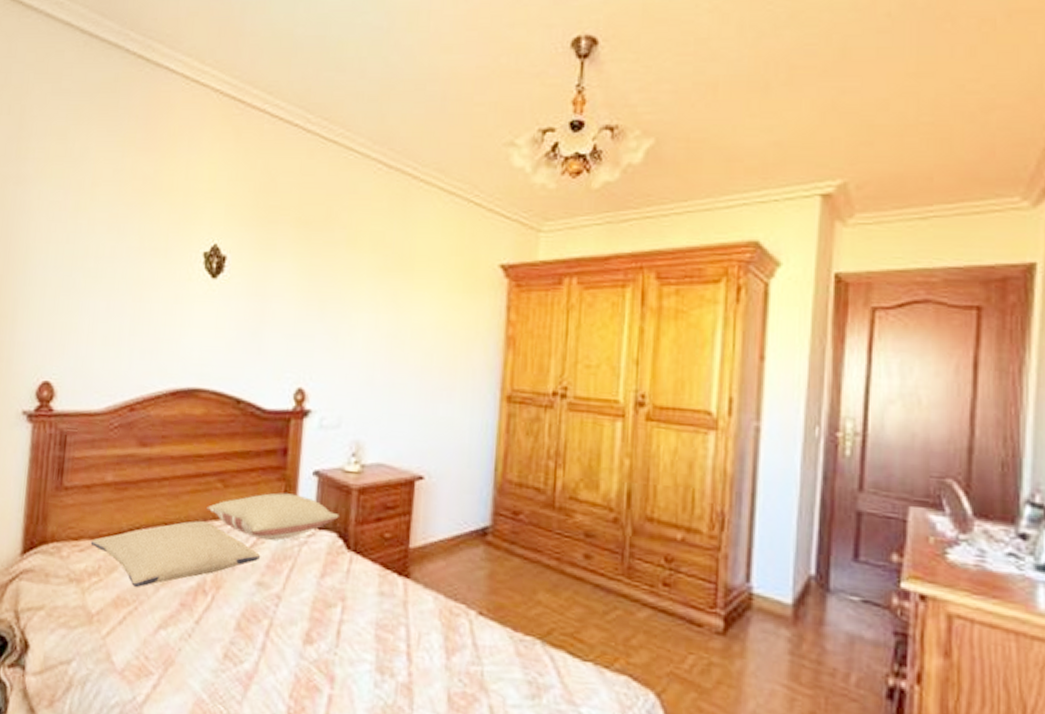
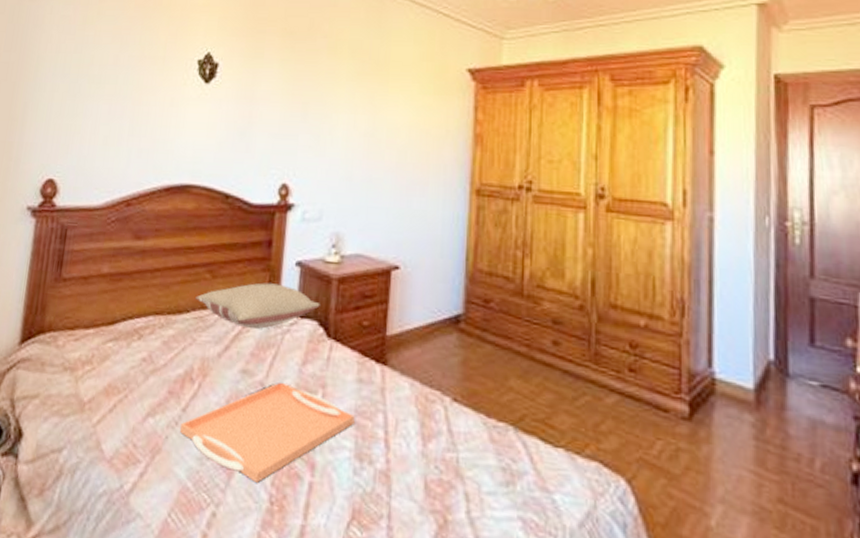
pillow: present [90,520,261,587] -> none [85,310,246,376]
serving tray: none [192,594,376,695] -> present [179,382,355,483]

